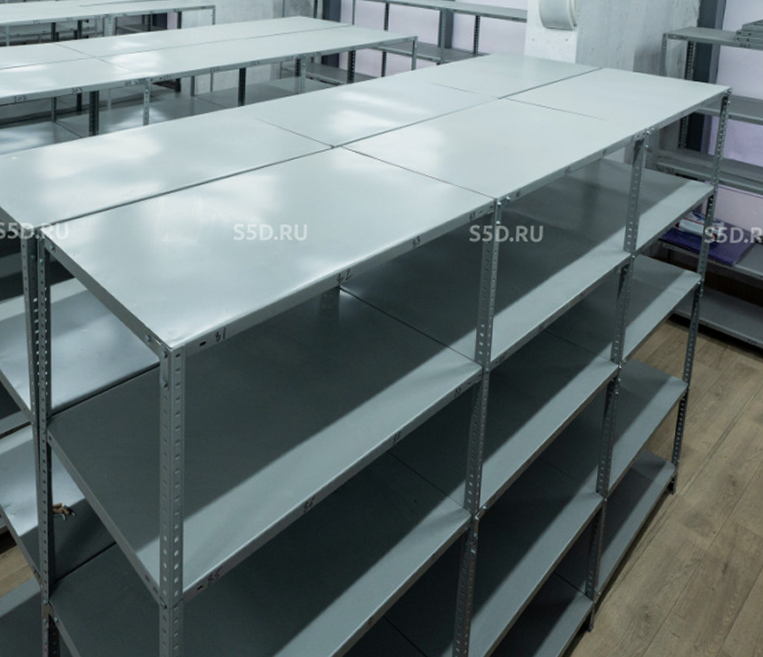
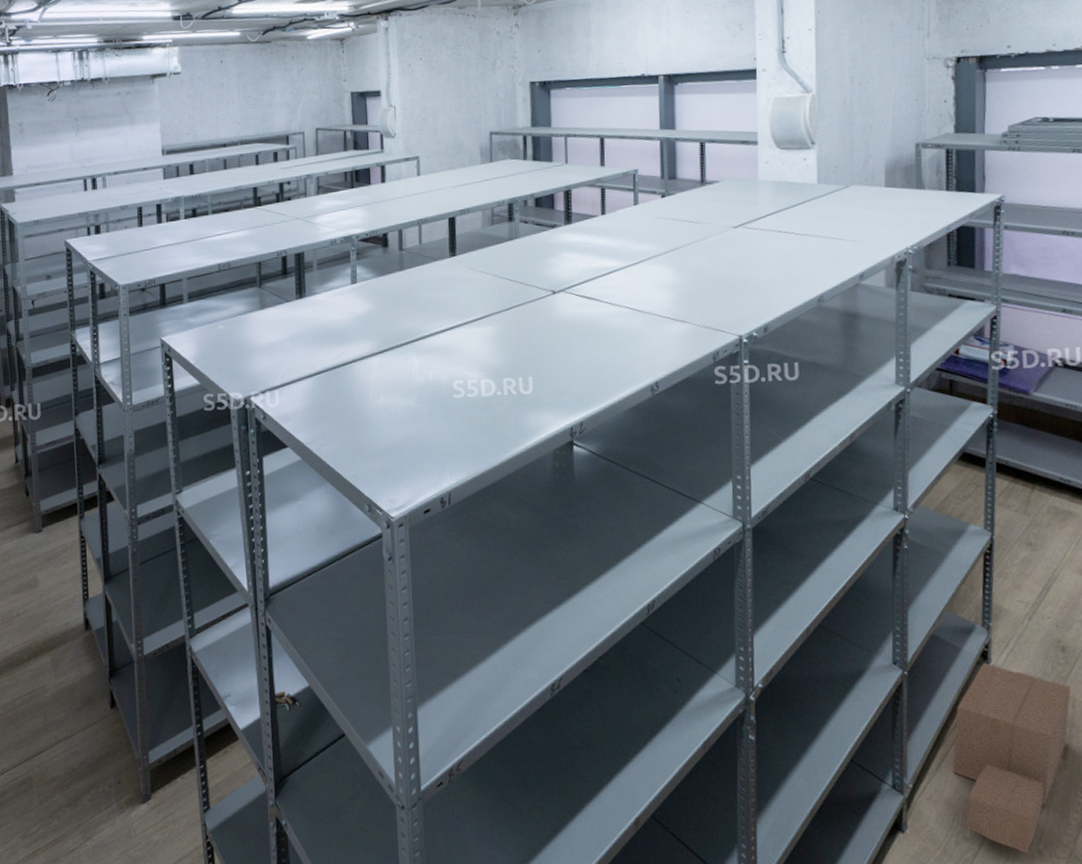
cardboard box: none [635,494,736,649] -> present [952,663,1071,853]

